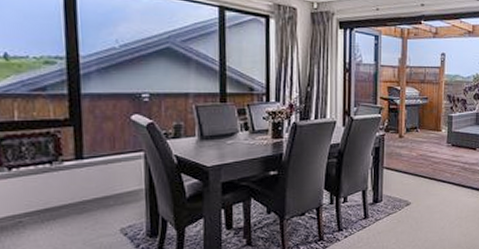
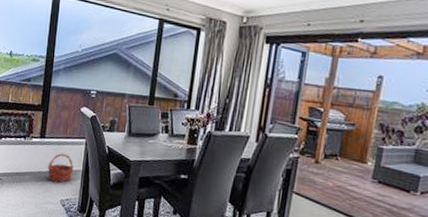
basket: none [92,173,133,209] -> present [47,153,74,182]

